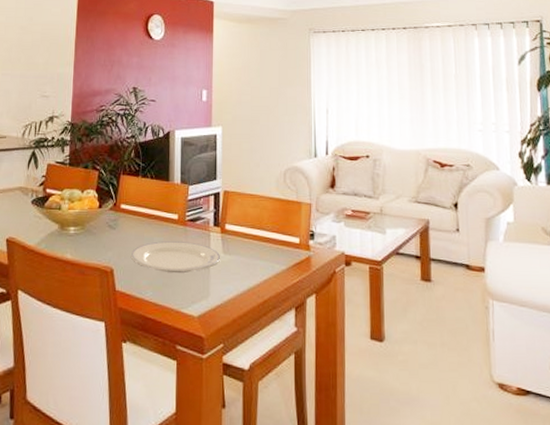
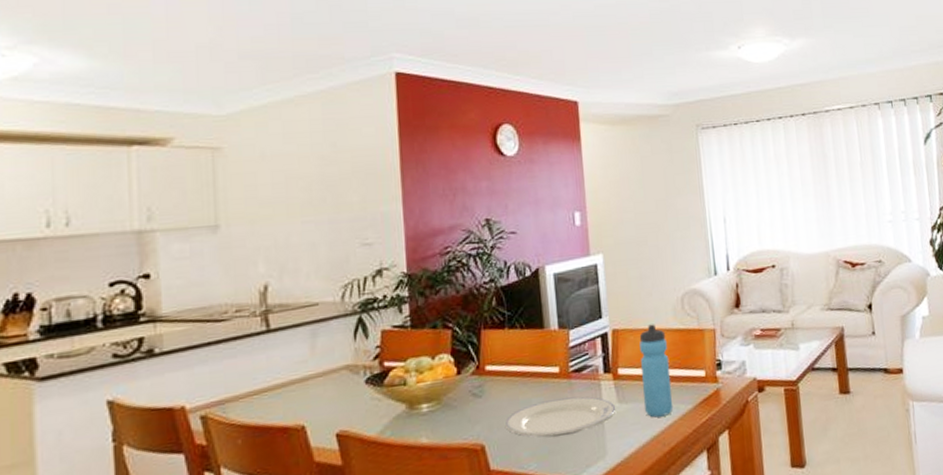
water bottle: none [244,191,269,272] -> present [639,324,674,418]

